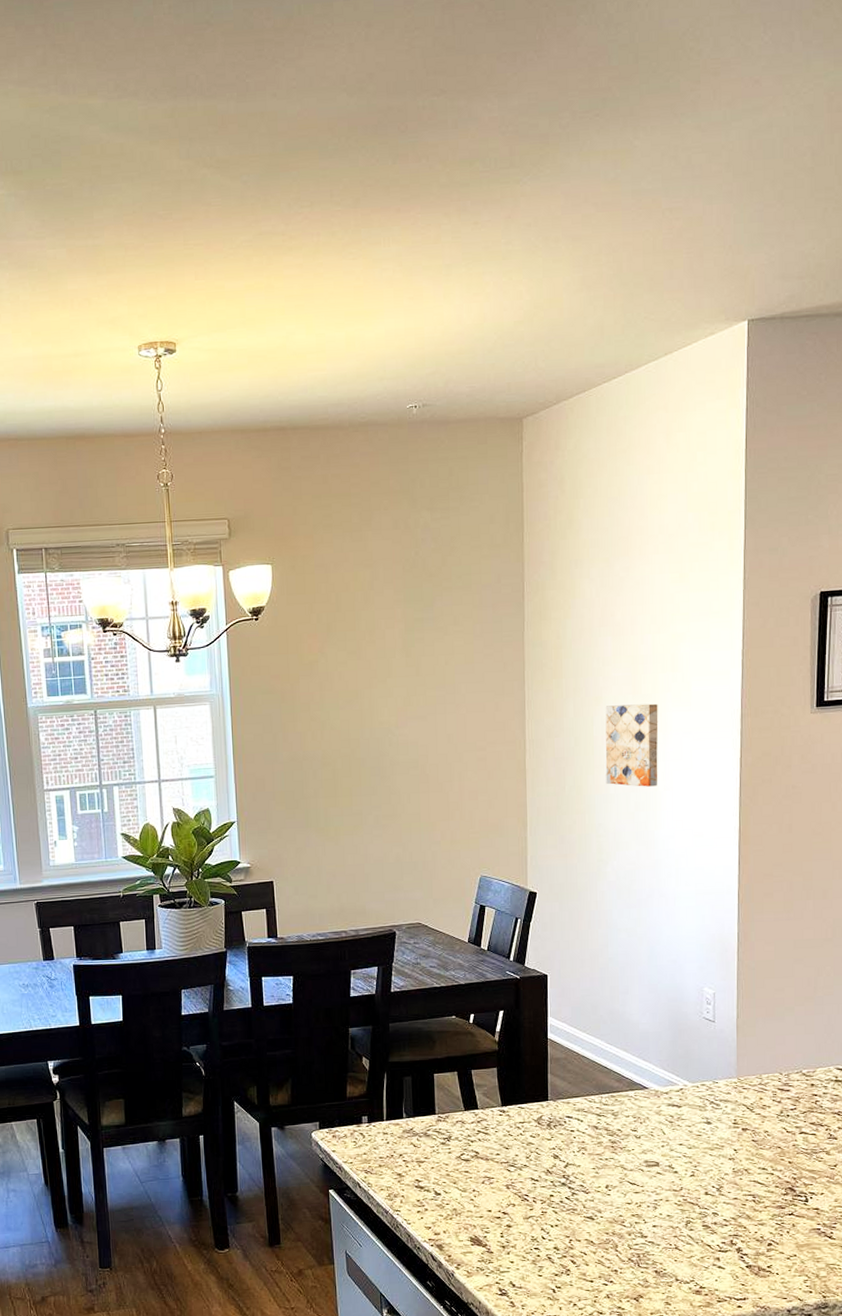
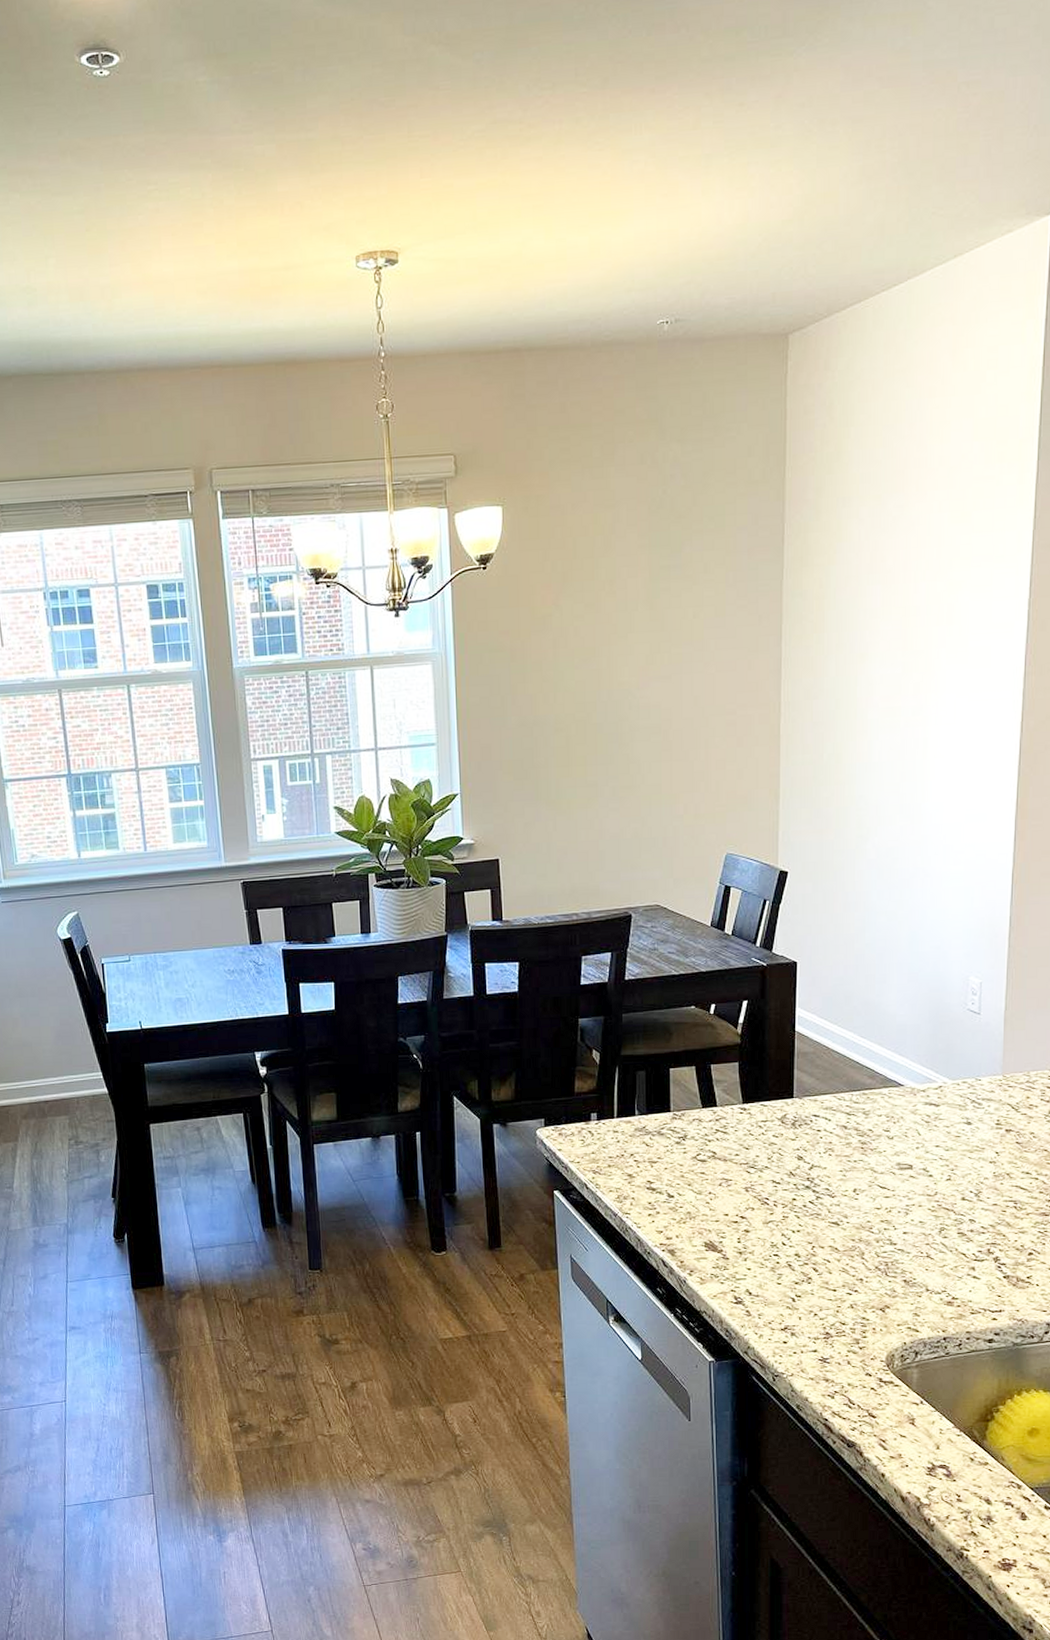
wall art: present [605,703,659,787] -> none [869,660,931,755]

